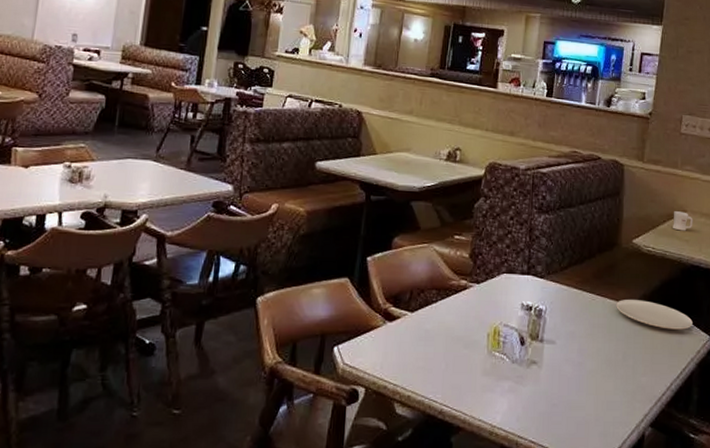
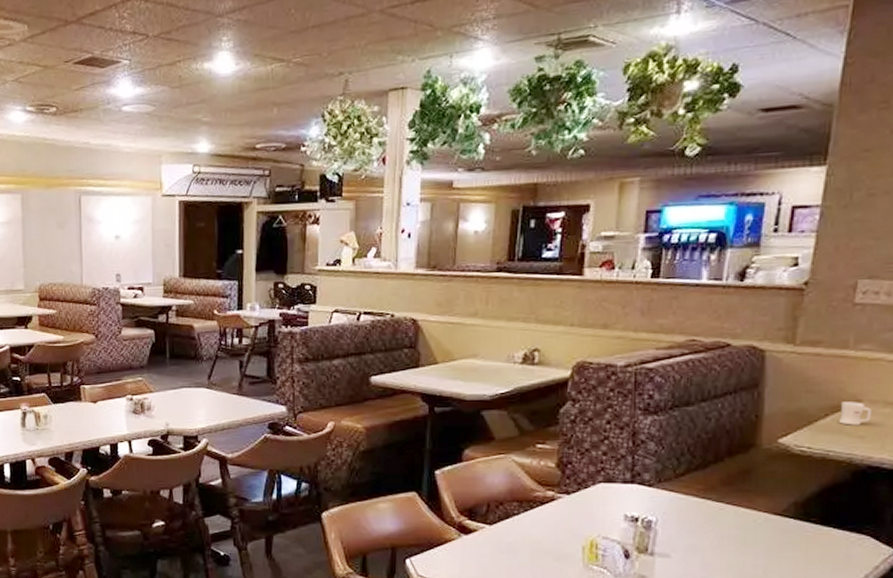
plate: present [616,299,693,330] -> none [754,507,868,542]

